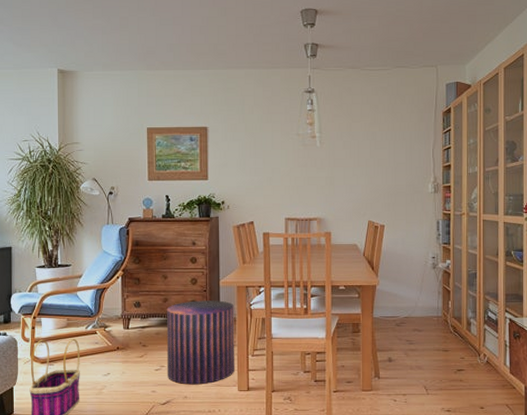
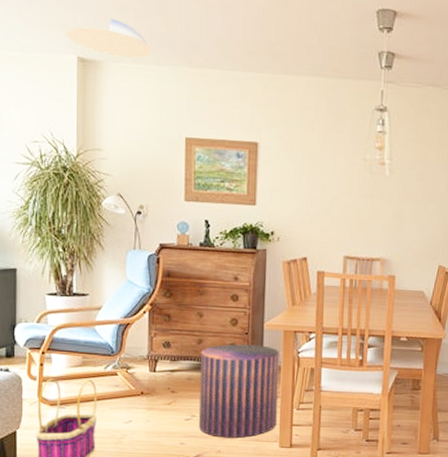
ceiling light: none [47,36,118,66] -> present [65,18,152,58]

